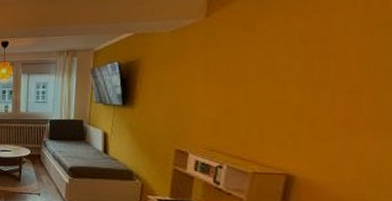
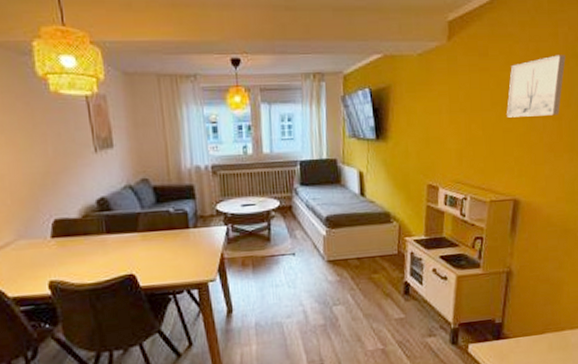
wall art: none [279,23,369,90] -> present [507,54,566,118]

